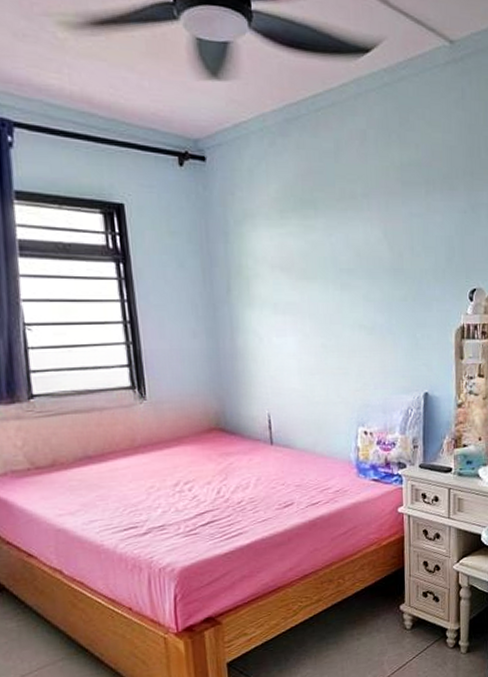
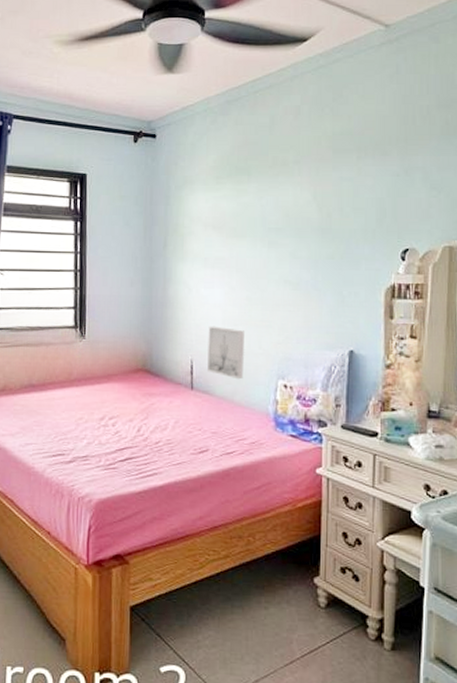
wall art: none [284,376,324,430] -> present [208,326,244,380]

